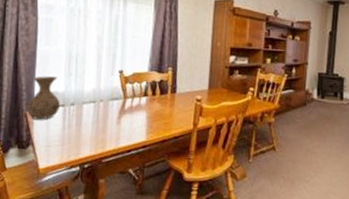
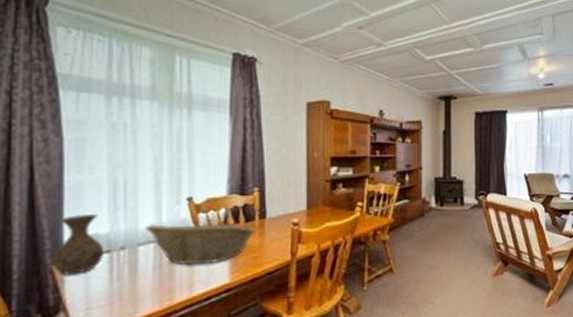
fruit basket: none [88,88,168,124] -> present [144,219,255,266]

